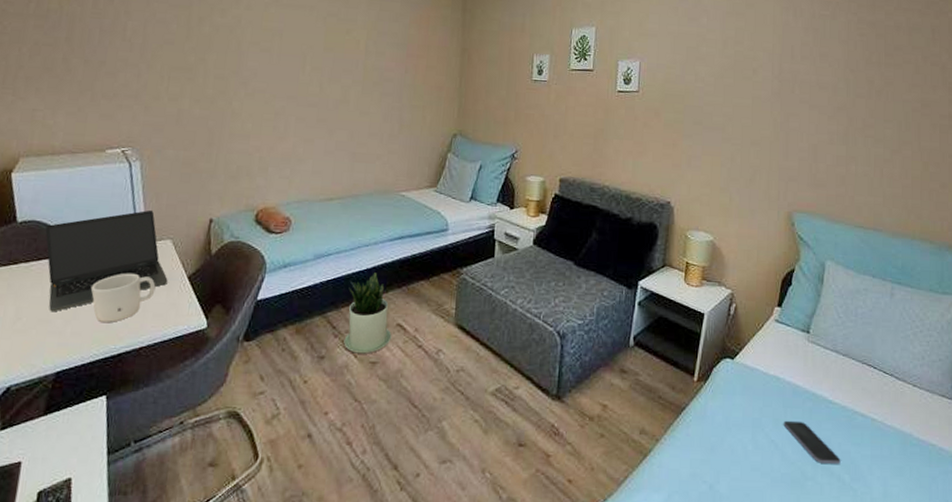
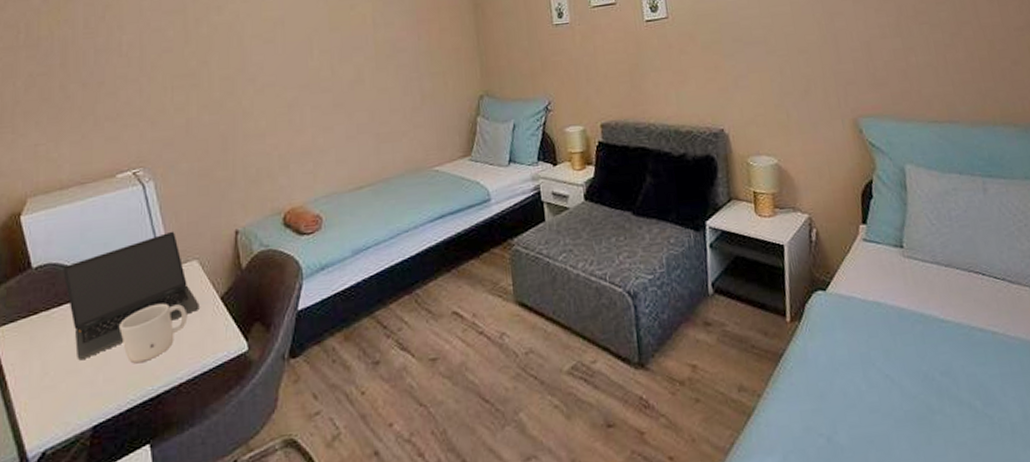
planter: present [344,273,392,354] -> none [394,259,449,353]
smartphone: present [783,420,841,464] -> none [894,347,968,392]

